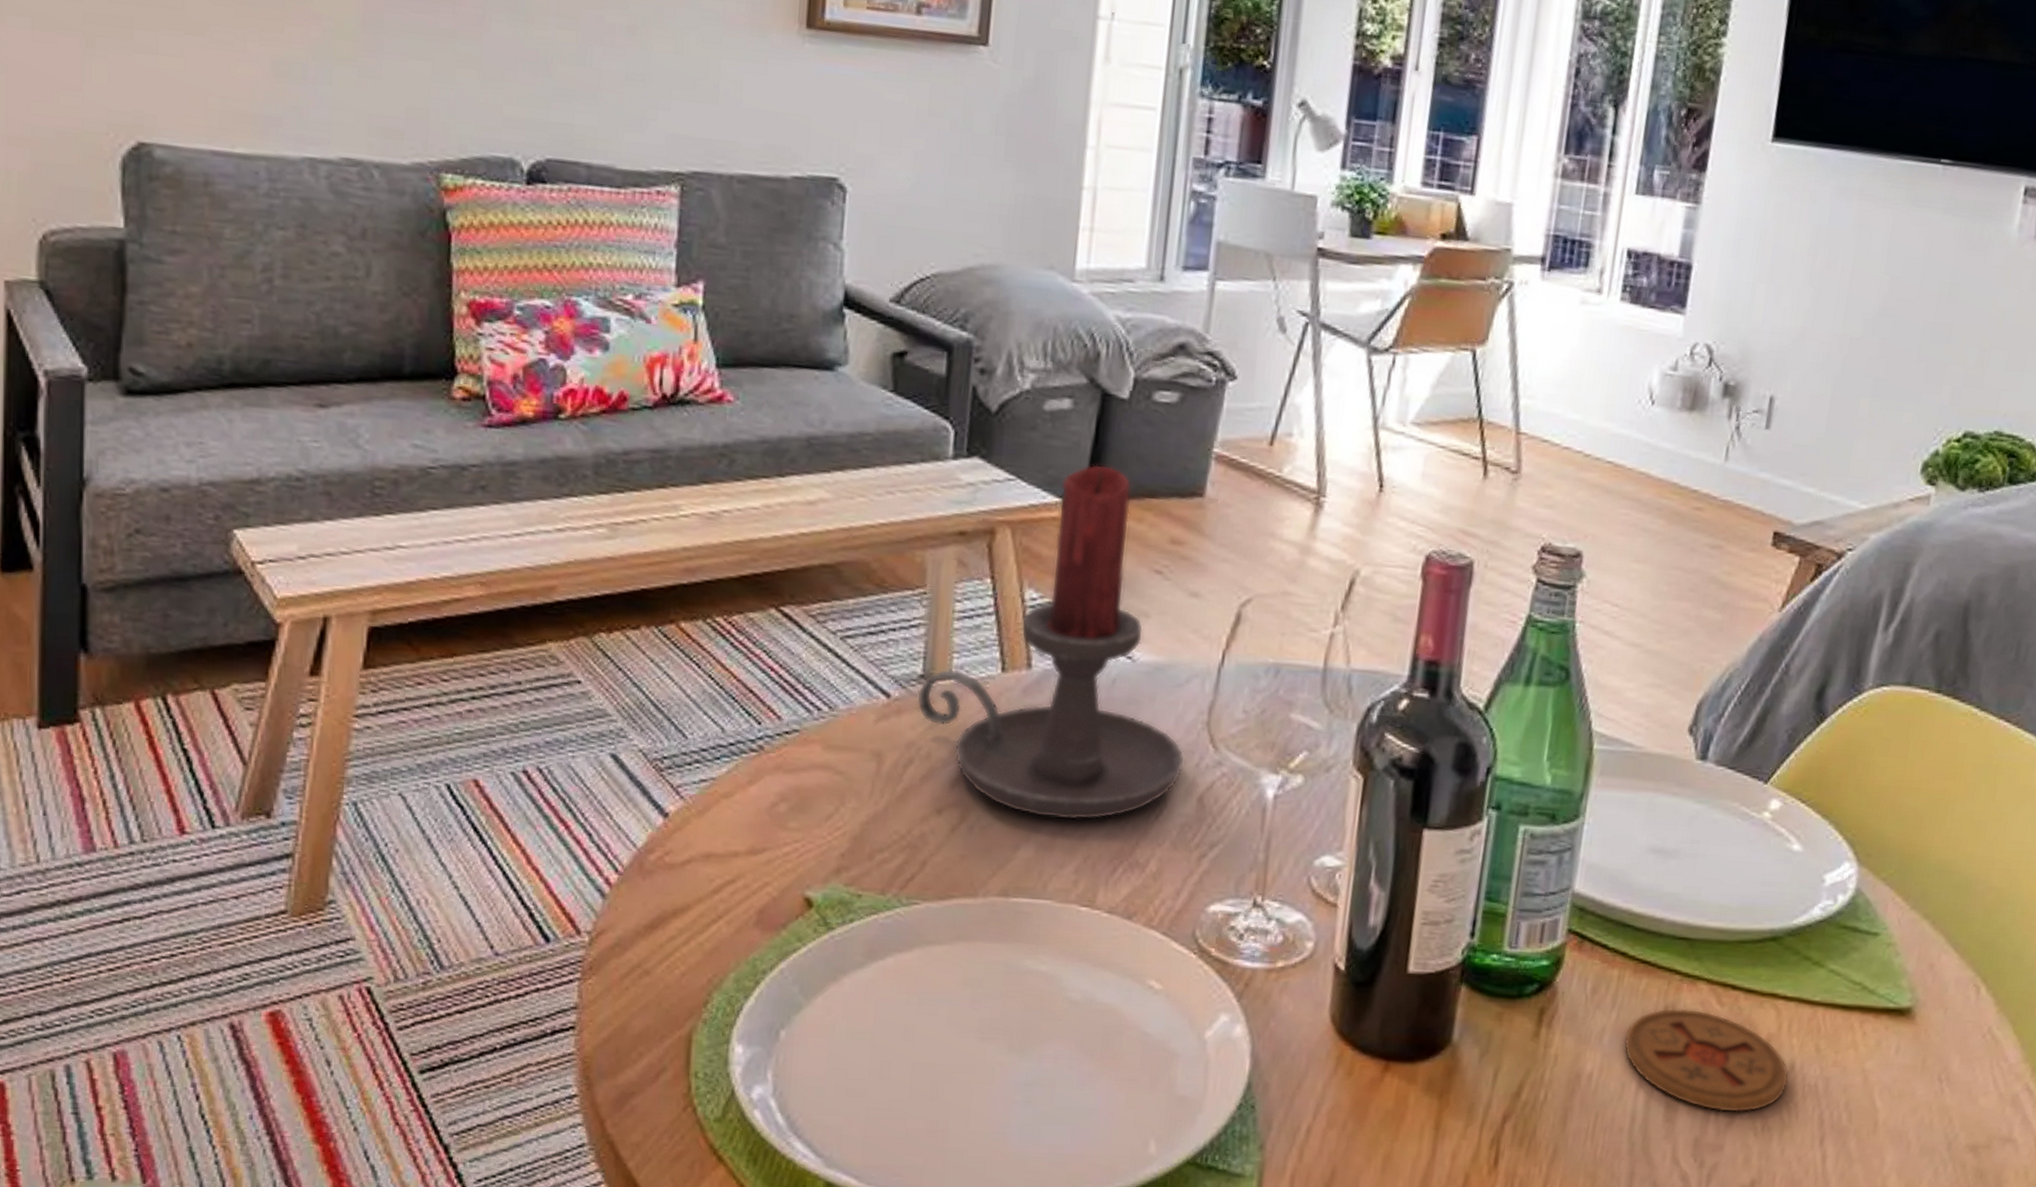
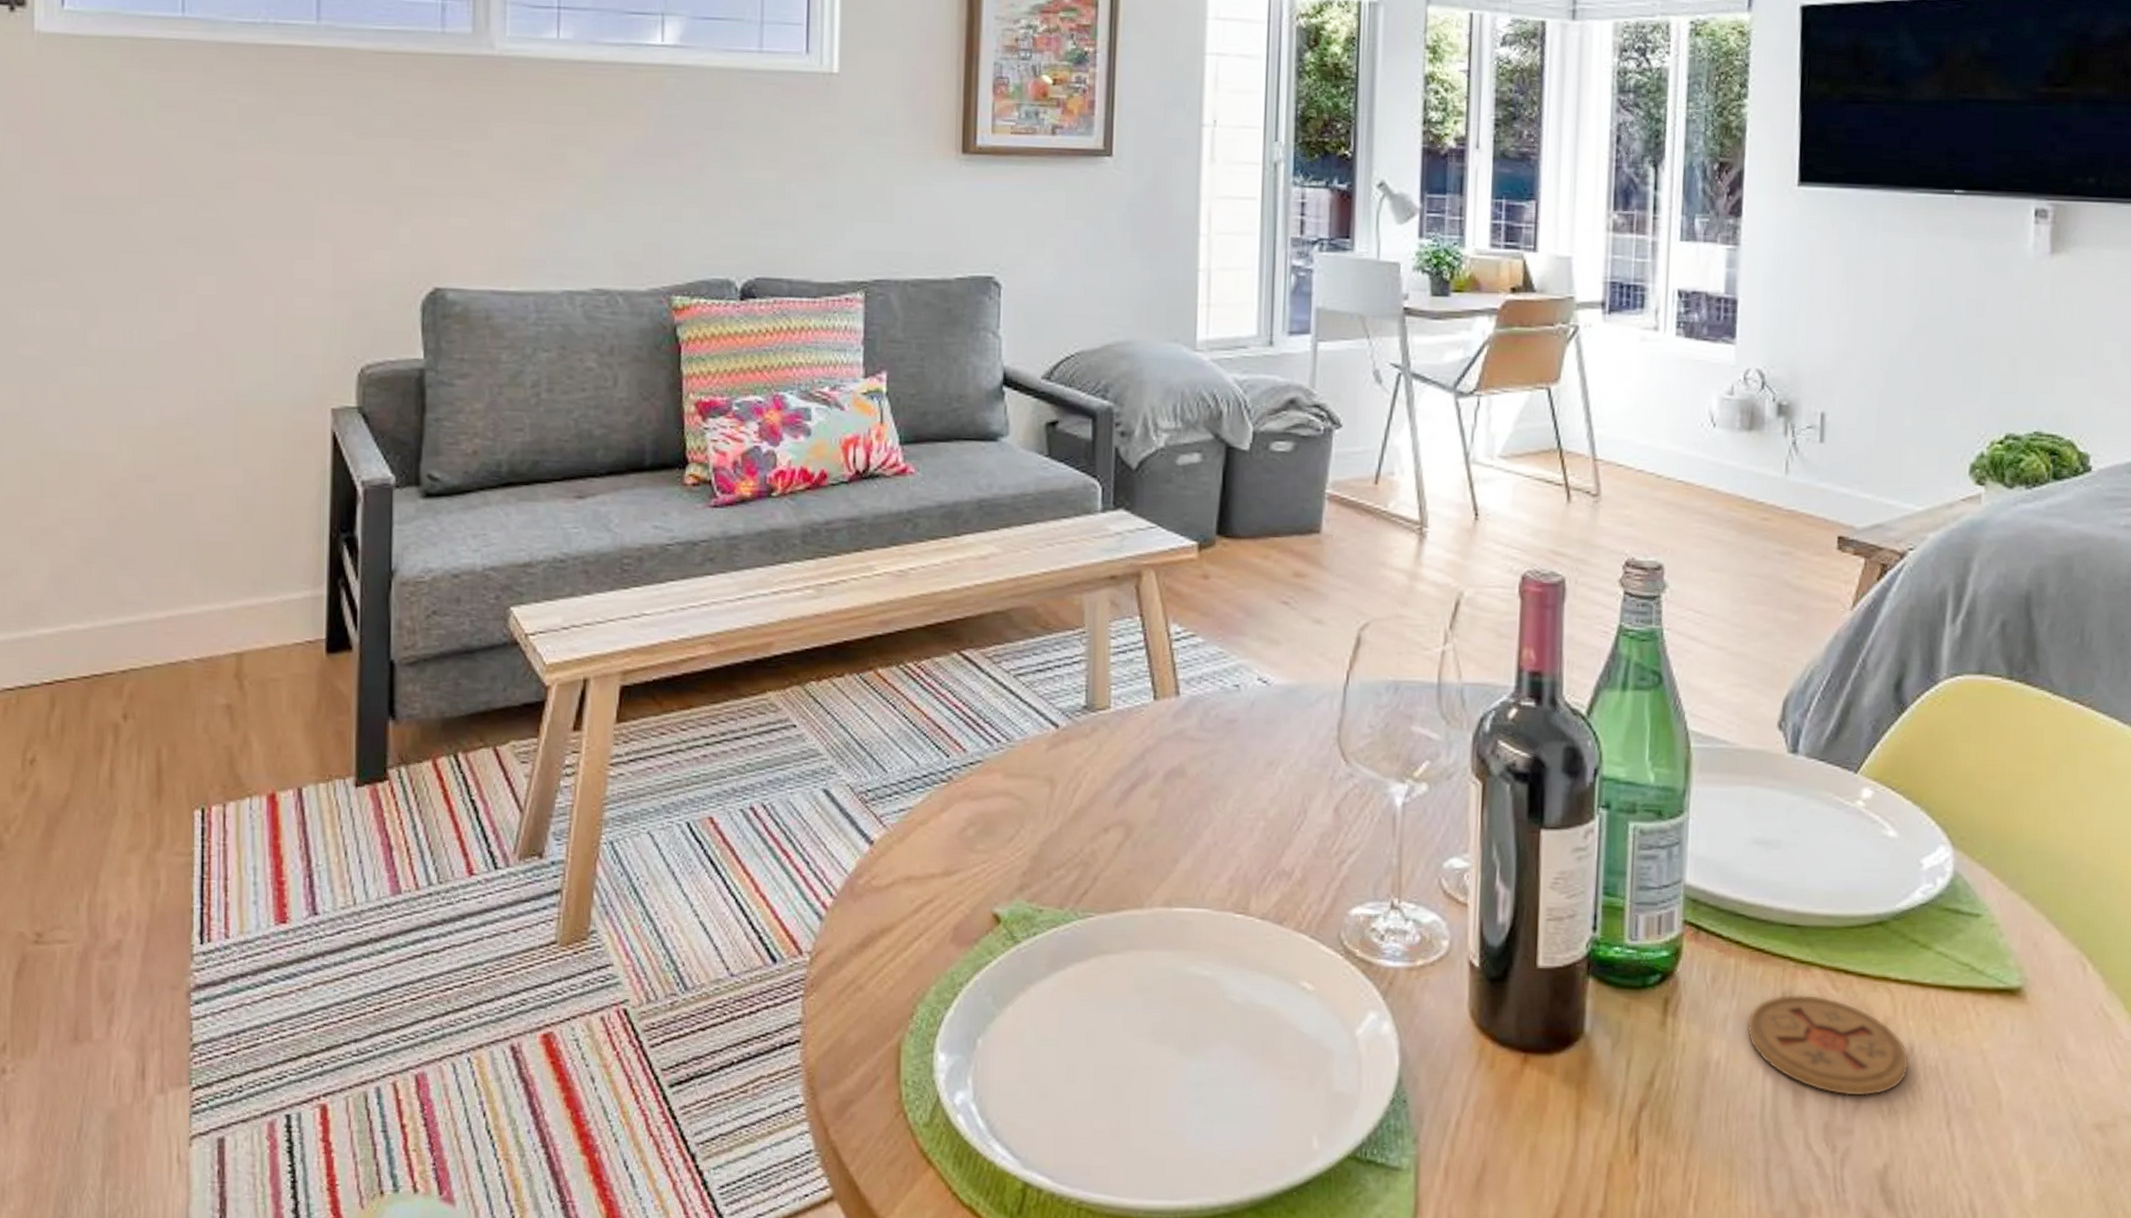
candle holder: present [916,464,1186,821] -> none [1081,509,1321,834]

